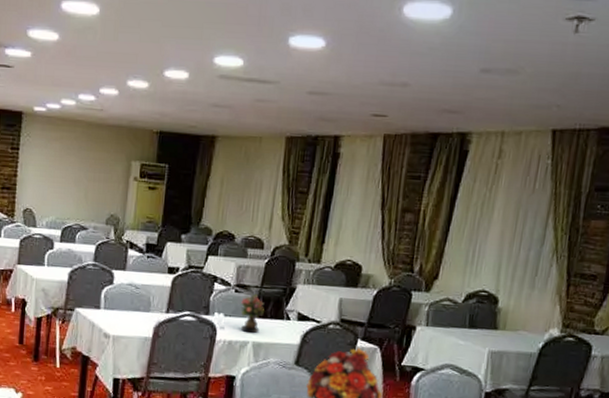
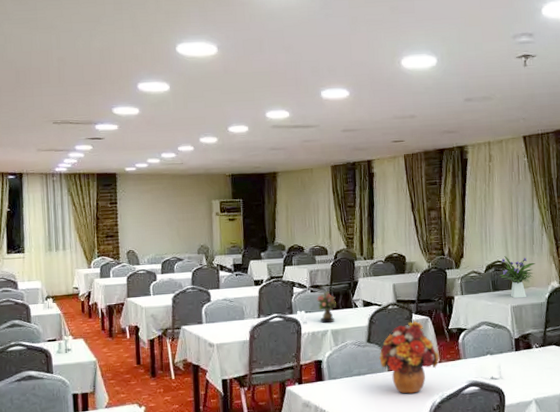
flower arrangement: none [480,285,534,343] -> present [498,256,535,299]

